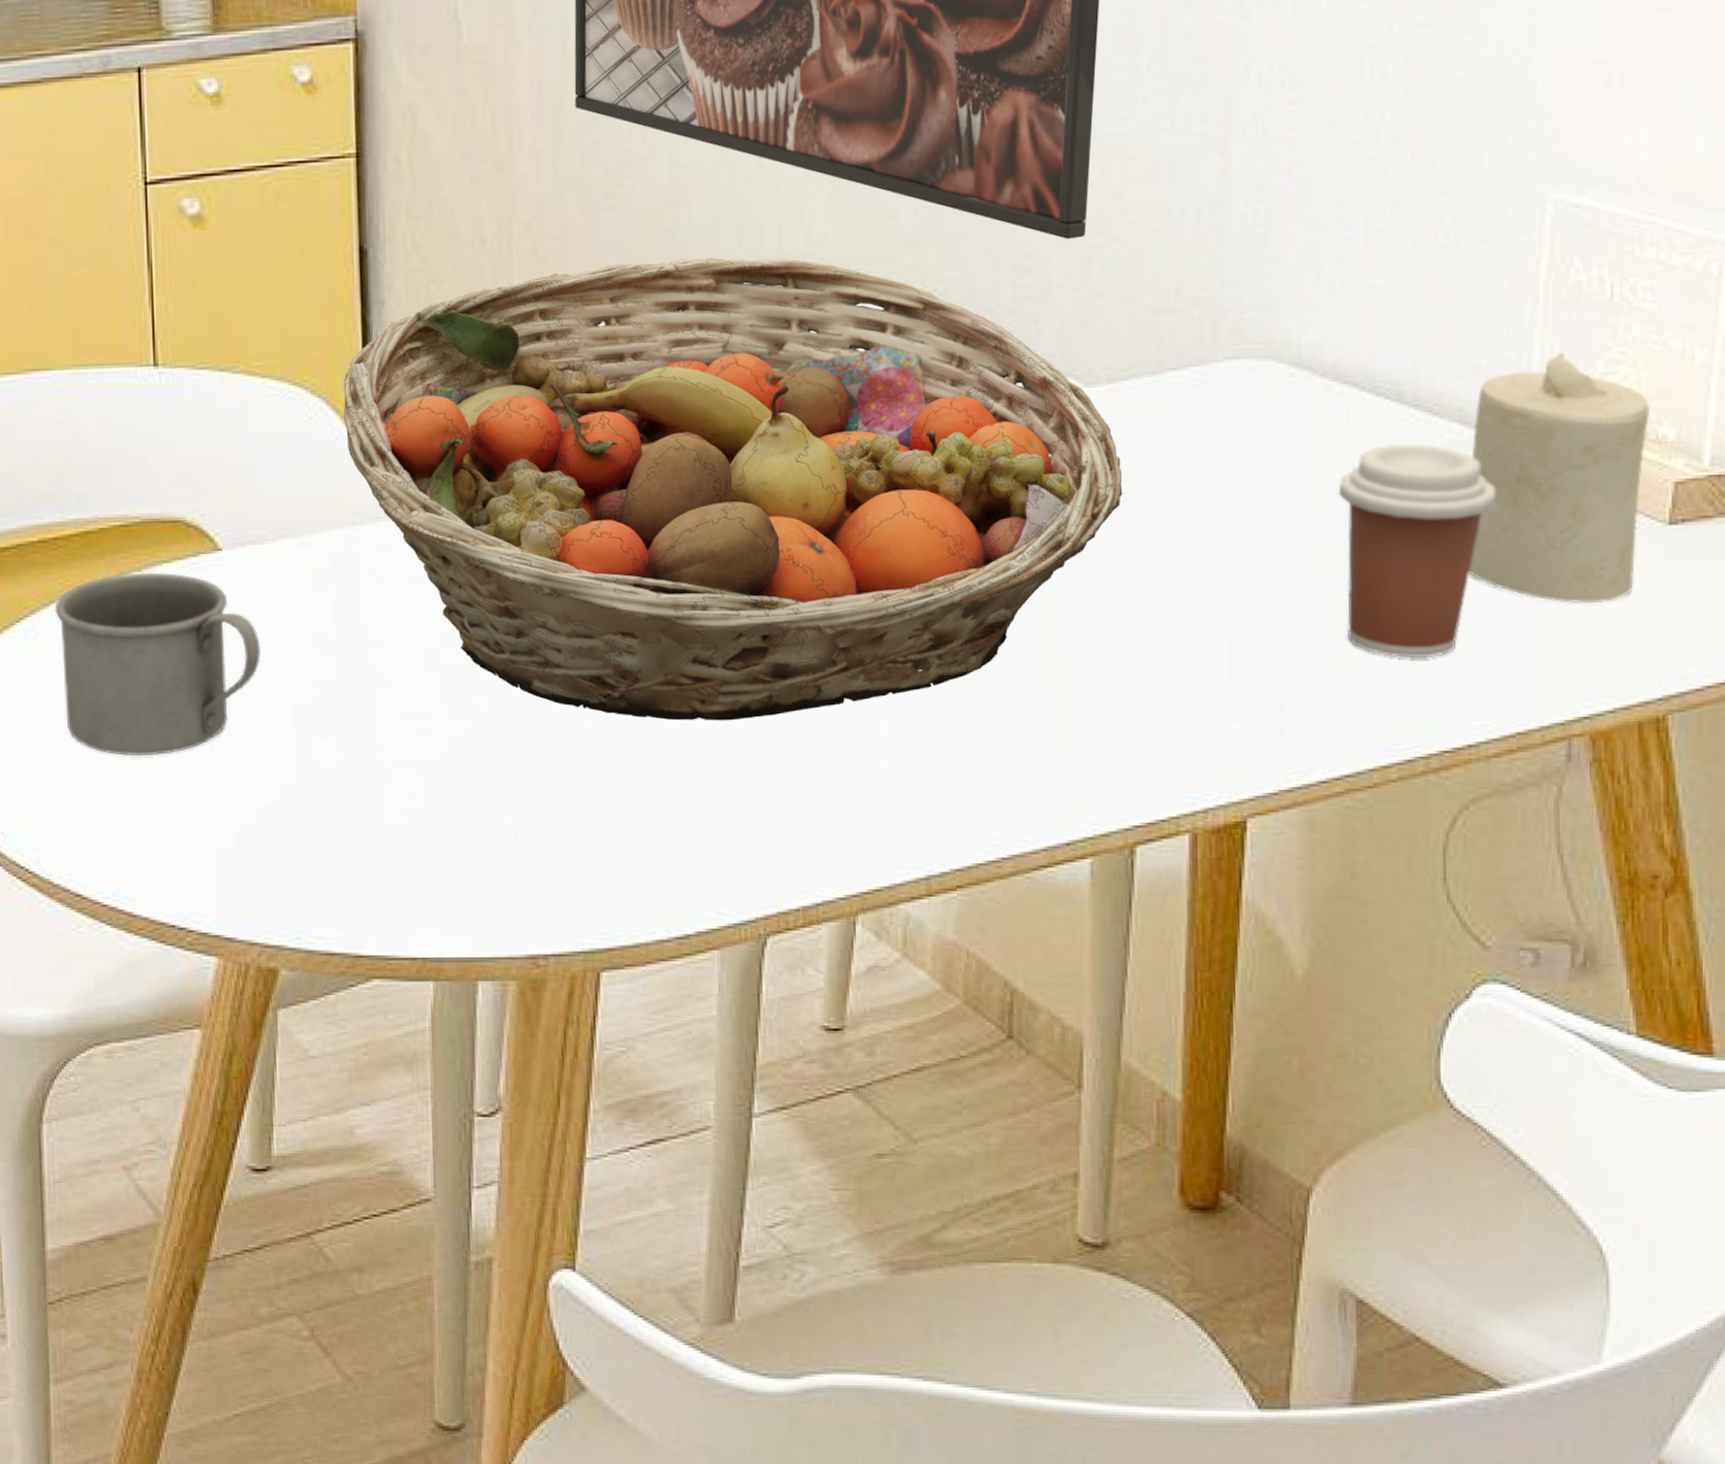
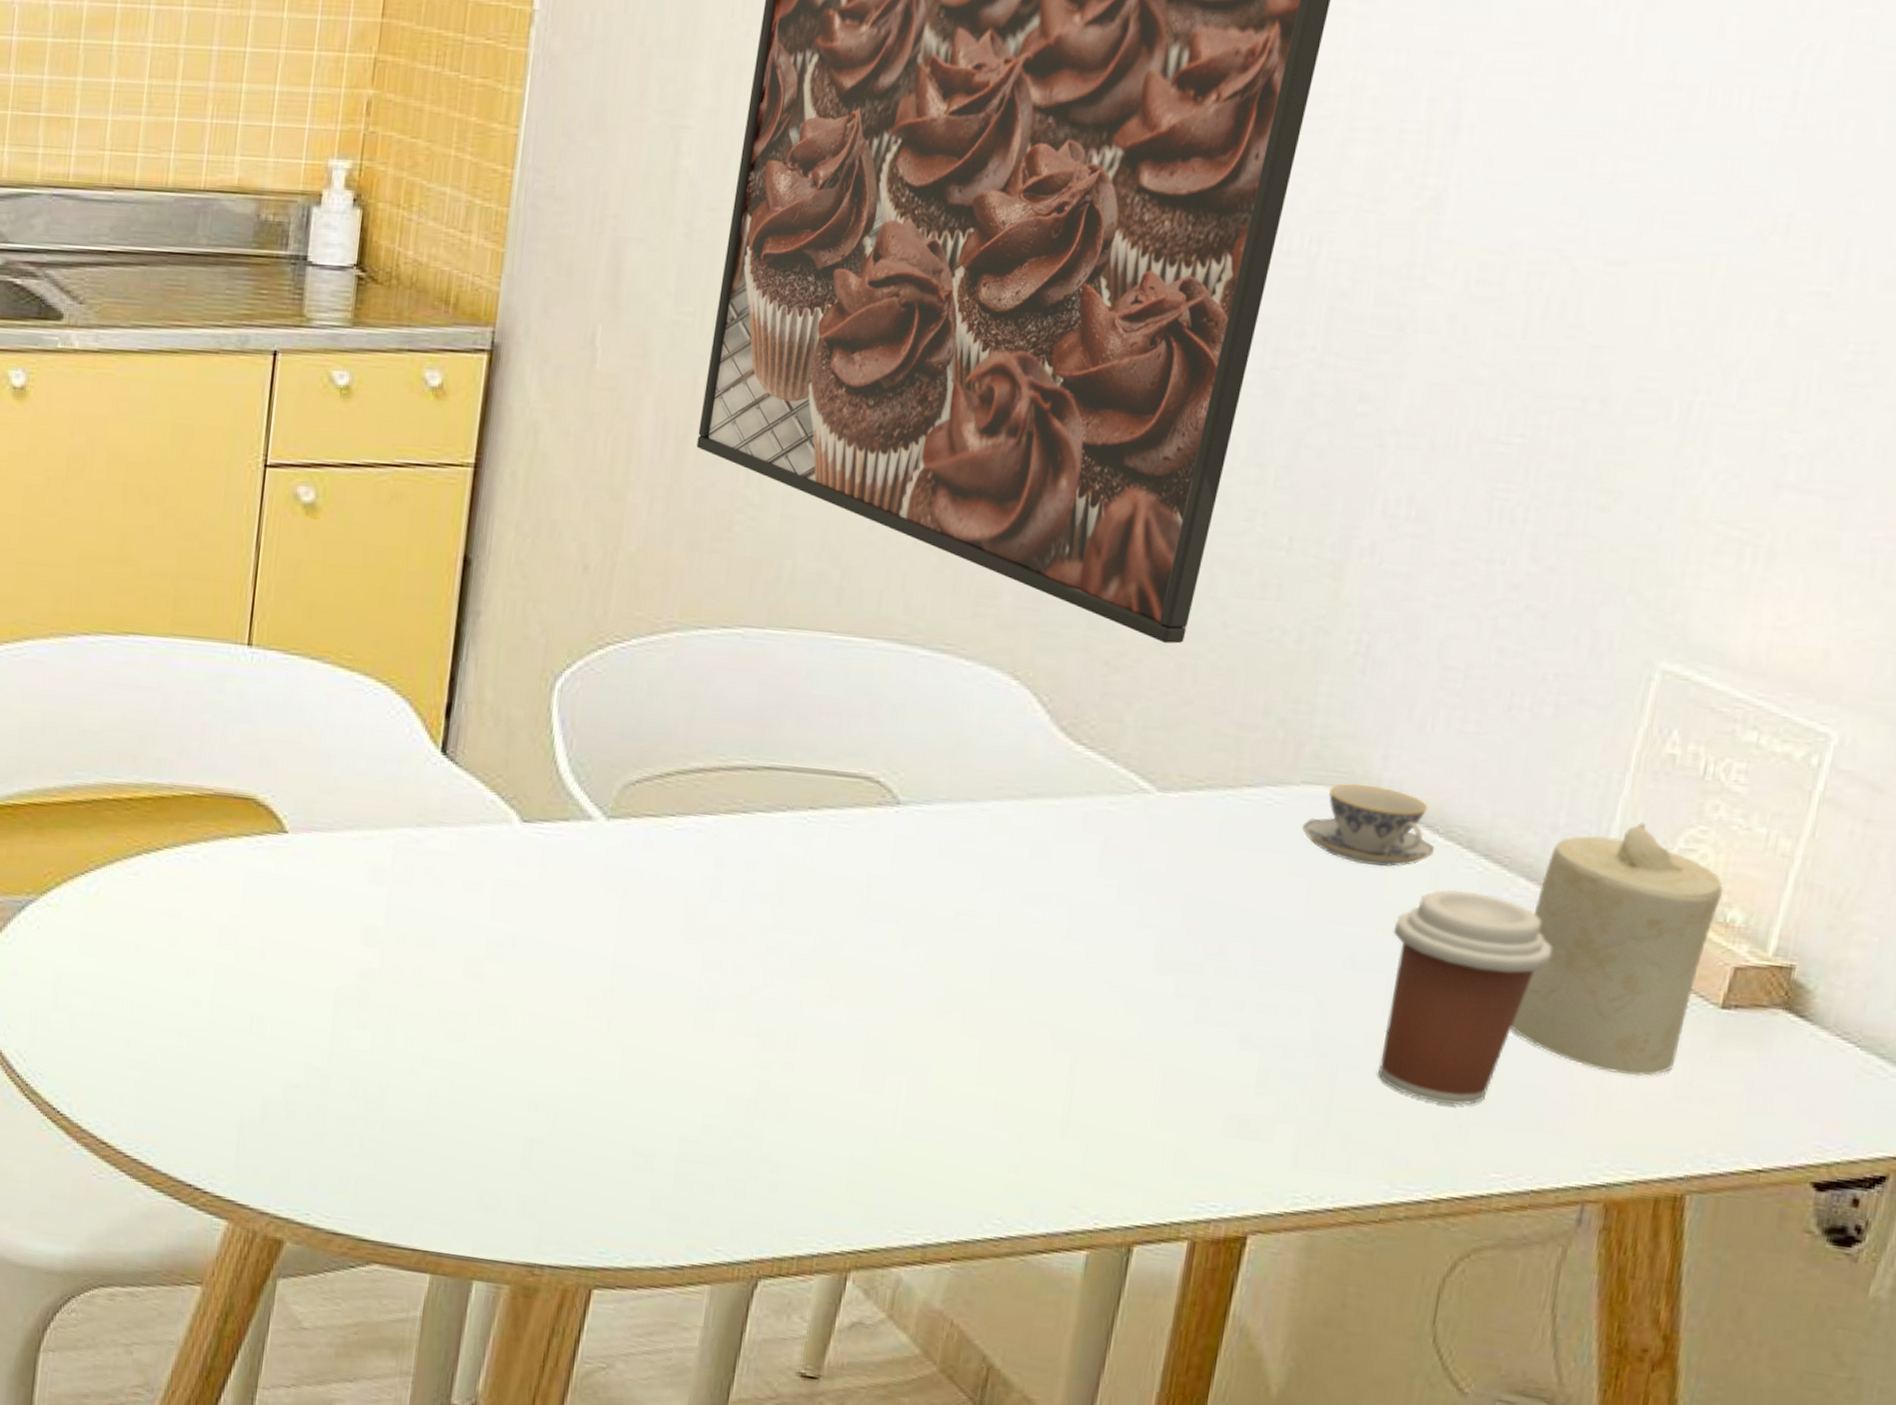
mug: present [55,573,261,757] -> none [116,842,312,1022]
fruit basket: present [343,257,1123,721] -> none [424,607,1182,1069]
teacup: none [1232,351,1364,431] -> present [1302,783,1434,867]

